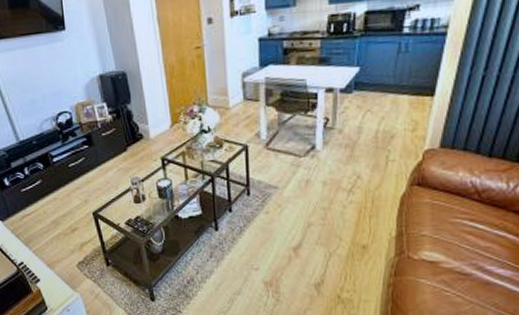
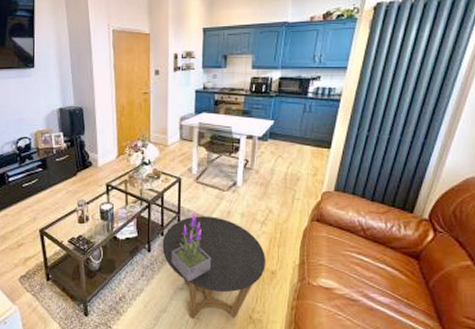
side table: none [231,187,355,301] -> present [162,216,265,320]
potted plant: none [242,182,290,261] -> present [171,211,212,282]

